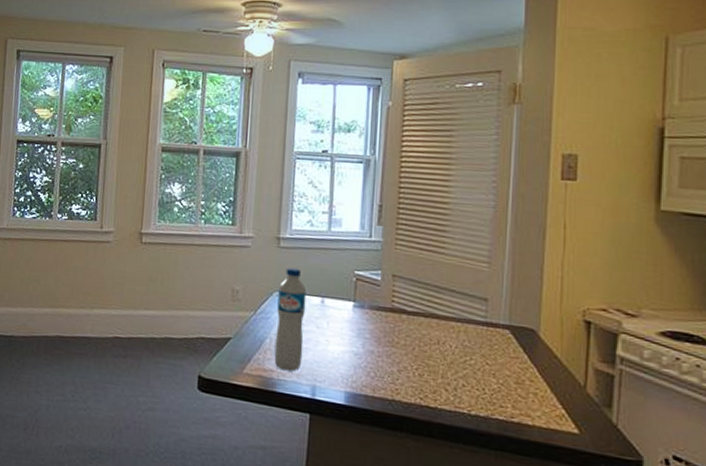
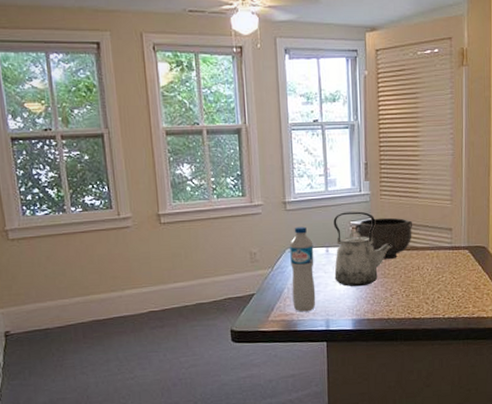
kettle: none [328,258,406,353] -> present [333,211,392,287]
bowl: none [359,271,434,326] -> present [354,217,412,260]

